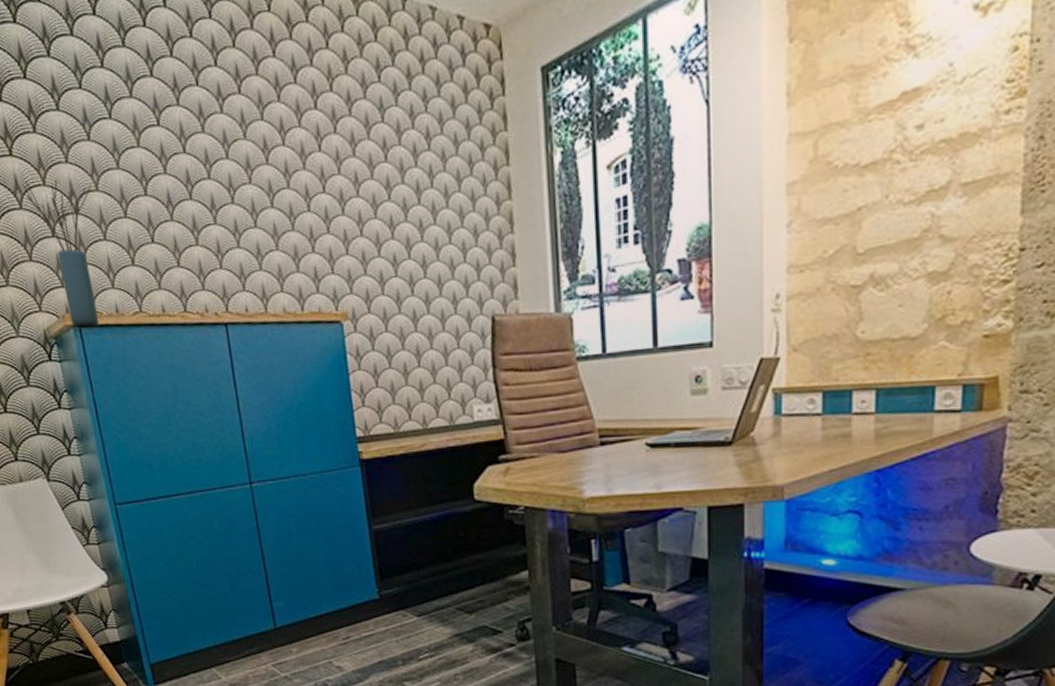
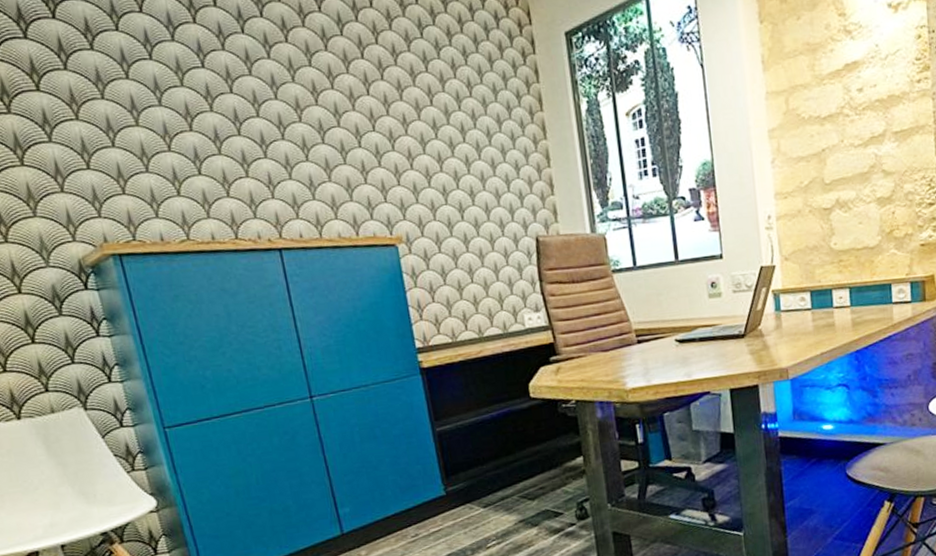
vase: present [23,179,100,329] -> none [53,114,143,257]

